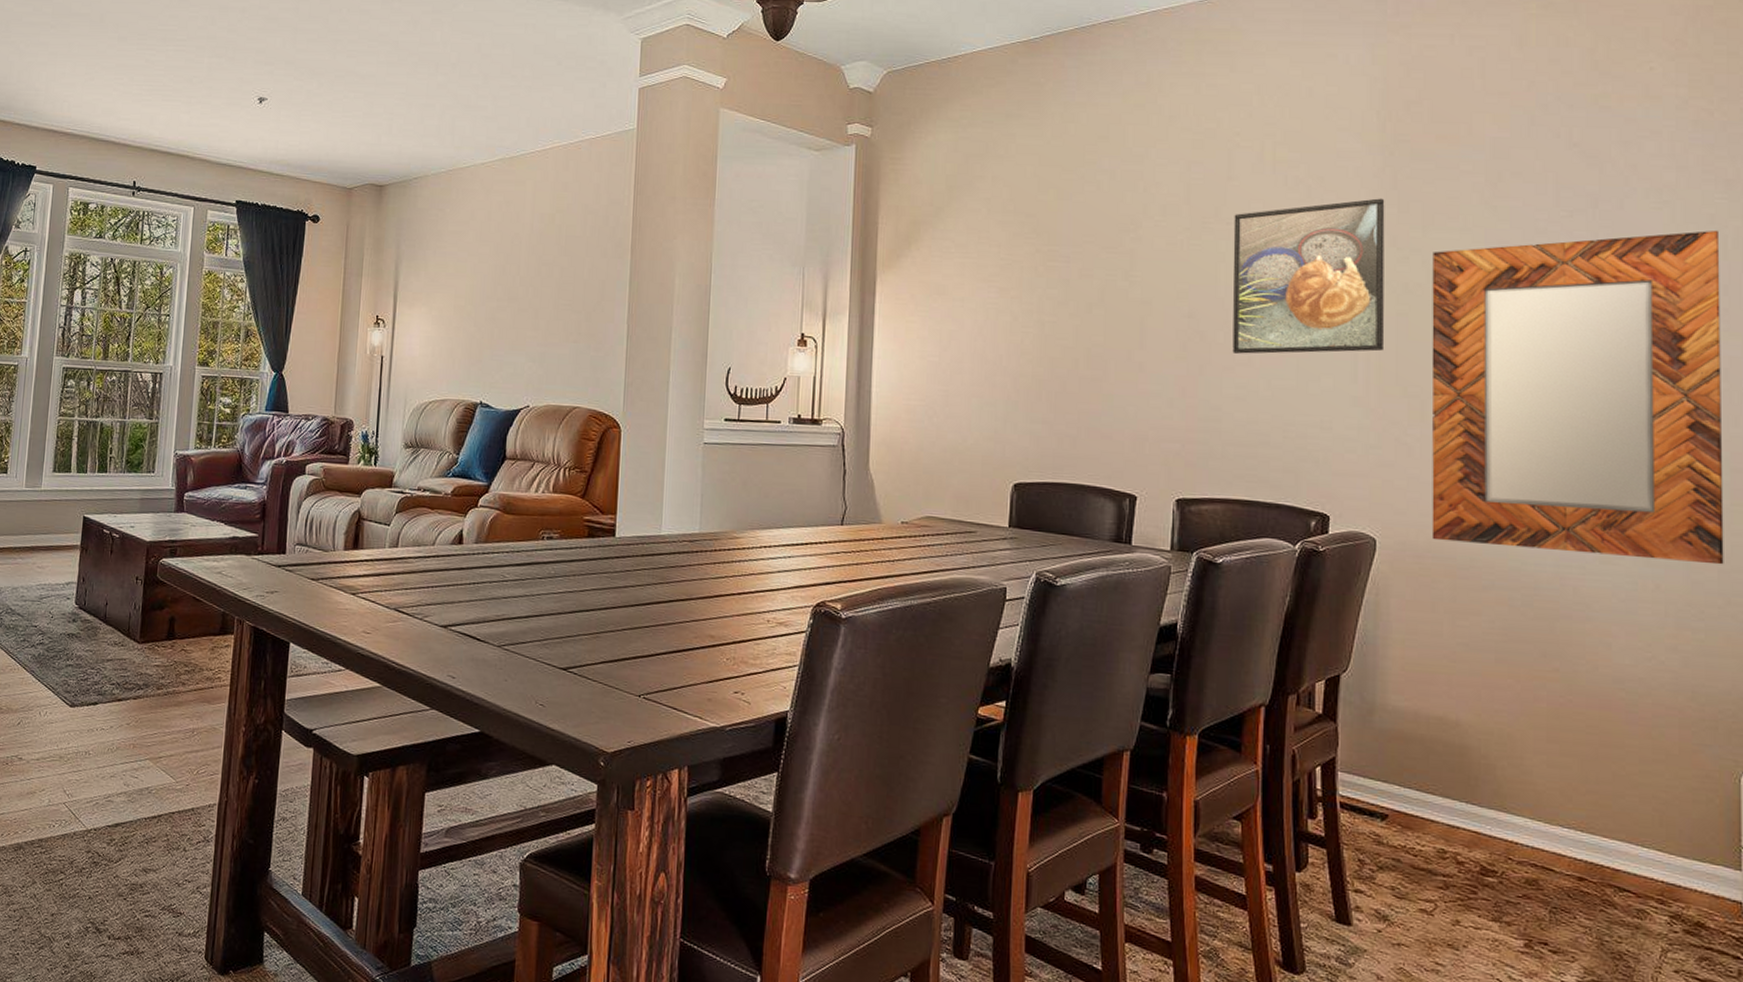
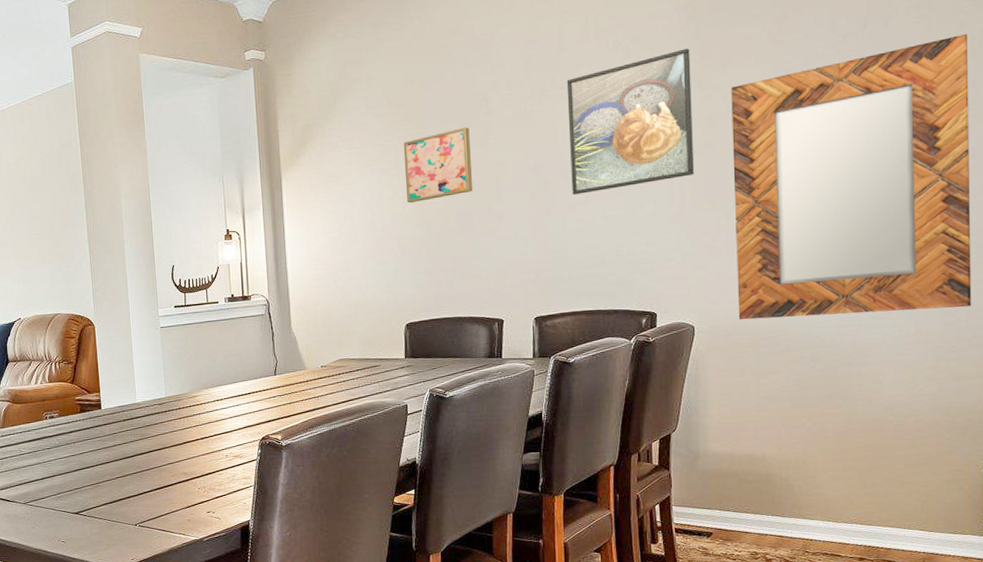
wall art: none [1028,252,1112,335] -> present [403,127,473,204]

